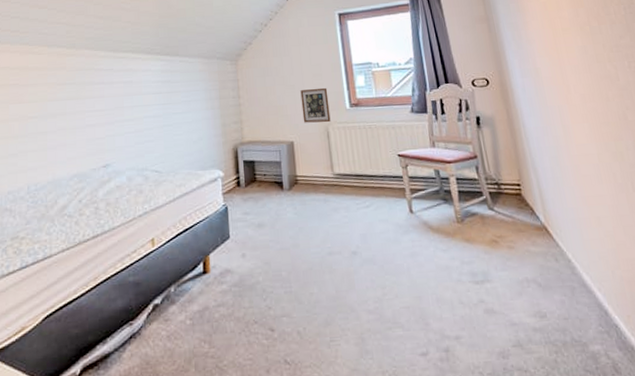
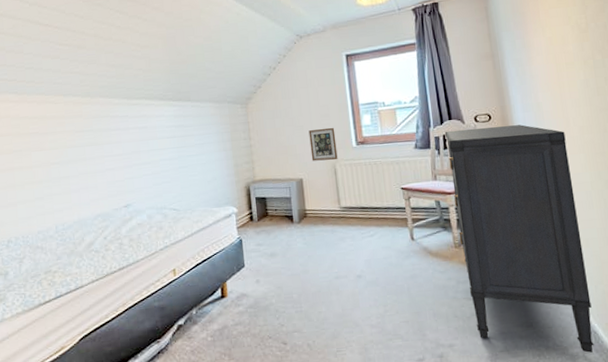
dresser: none [442,90,617,351] -> present [445,125,594,353]

